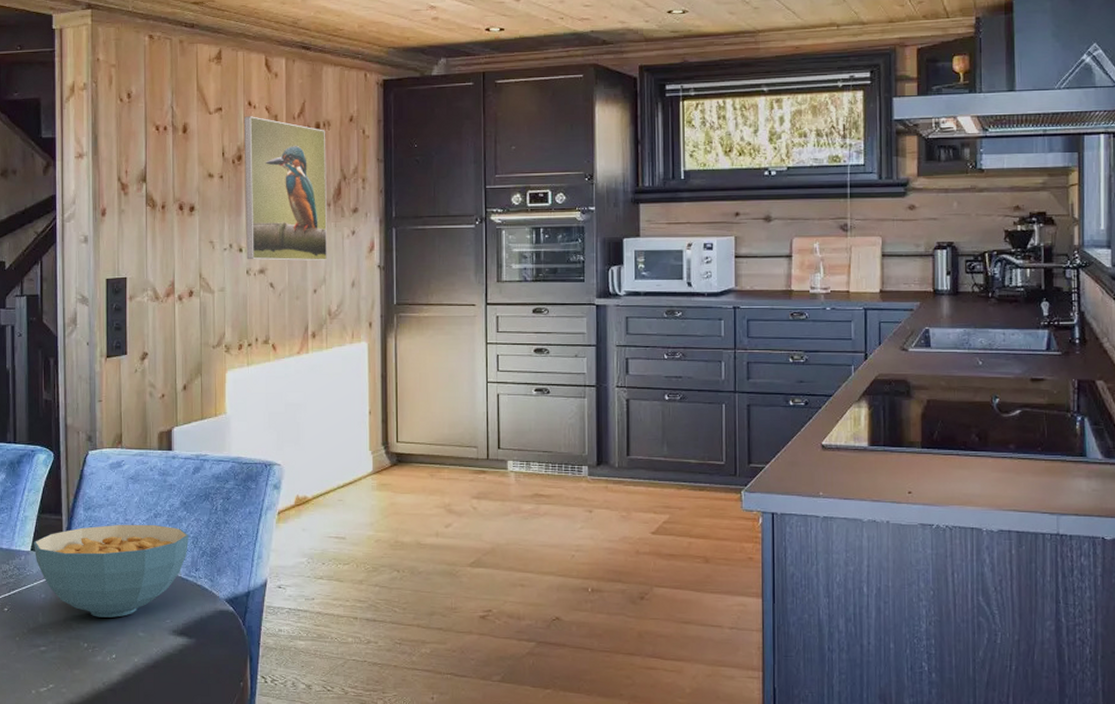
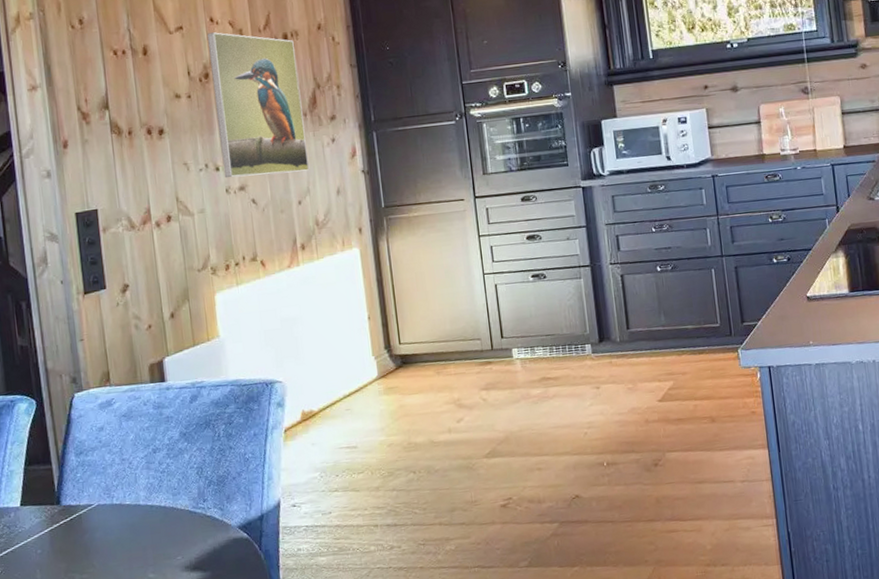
cereal bowl: present [34,524,188,618] -> none [23,460,193,565]

